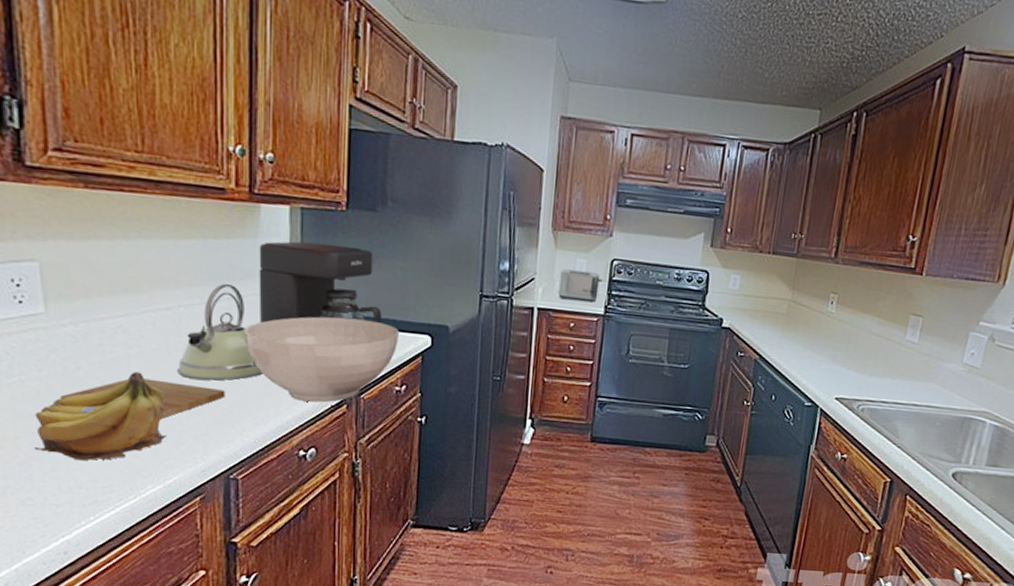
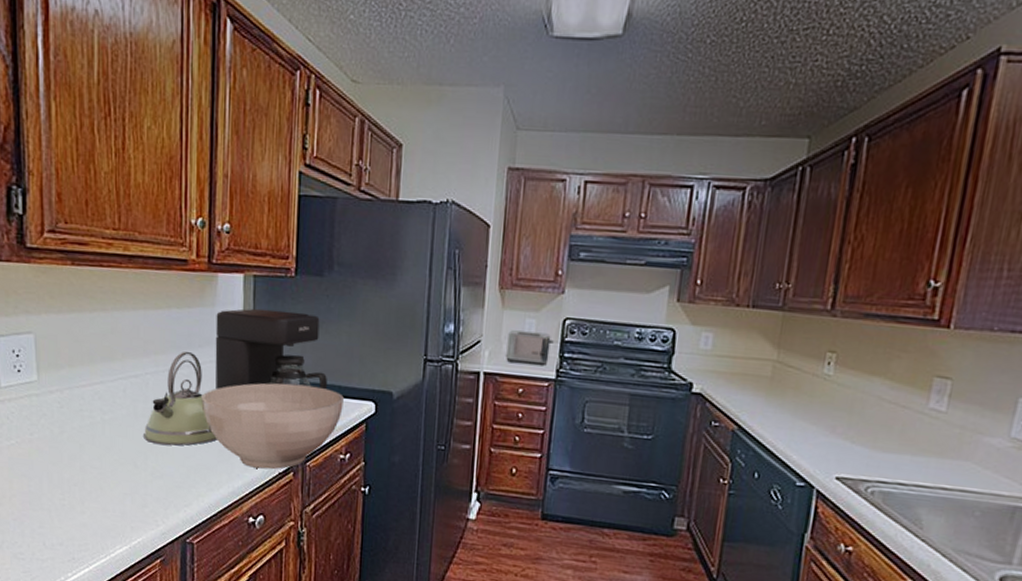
fruit: present [34,372,166,461] -> none [25,436,133,521]
cutting board: present [60,378,225,419] -> none [47,442,184,482]

